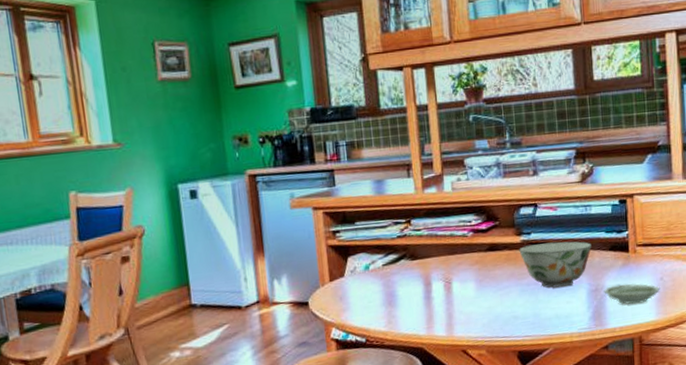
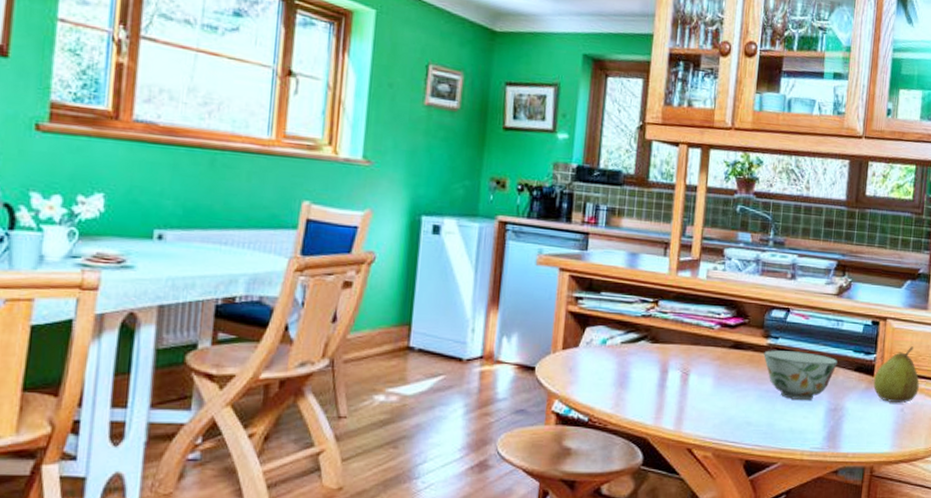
saucer: present [604,284,660,305] -> none [842,408,899,432]
fruit: none [629,217,675,274] -> present [873,346,920,404]

